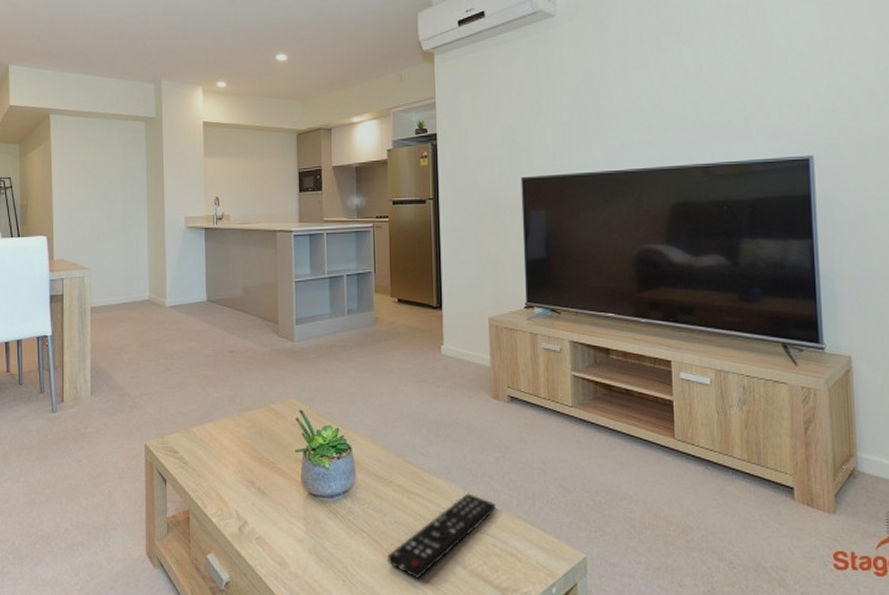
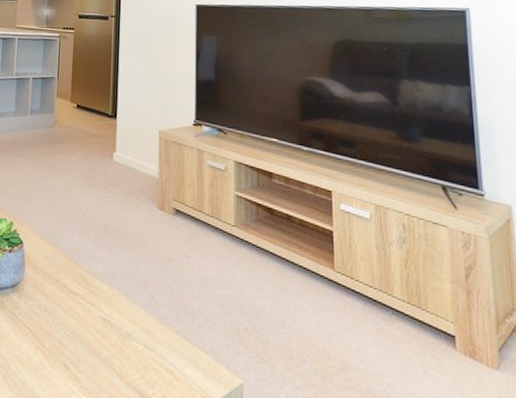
remote control: present [387,493,497,580] -> none [48,301,157,385]

